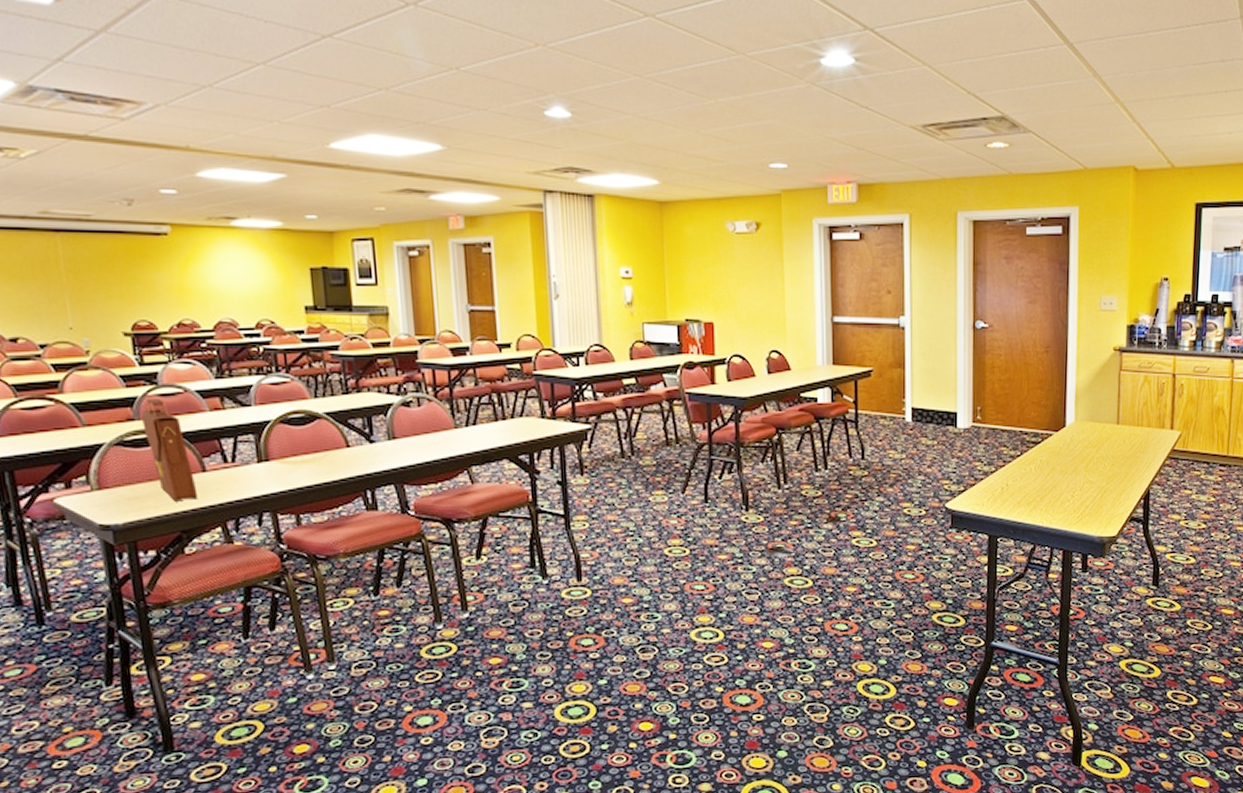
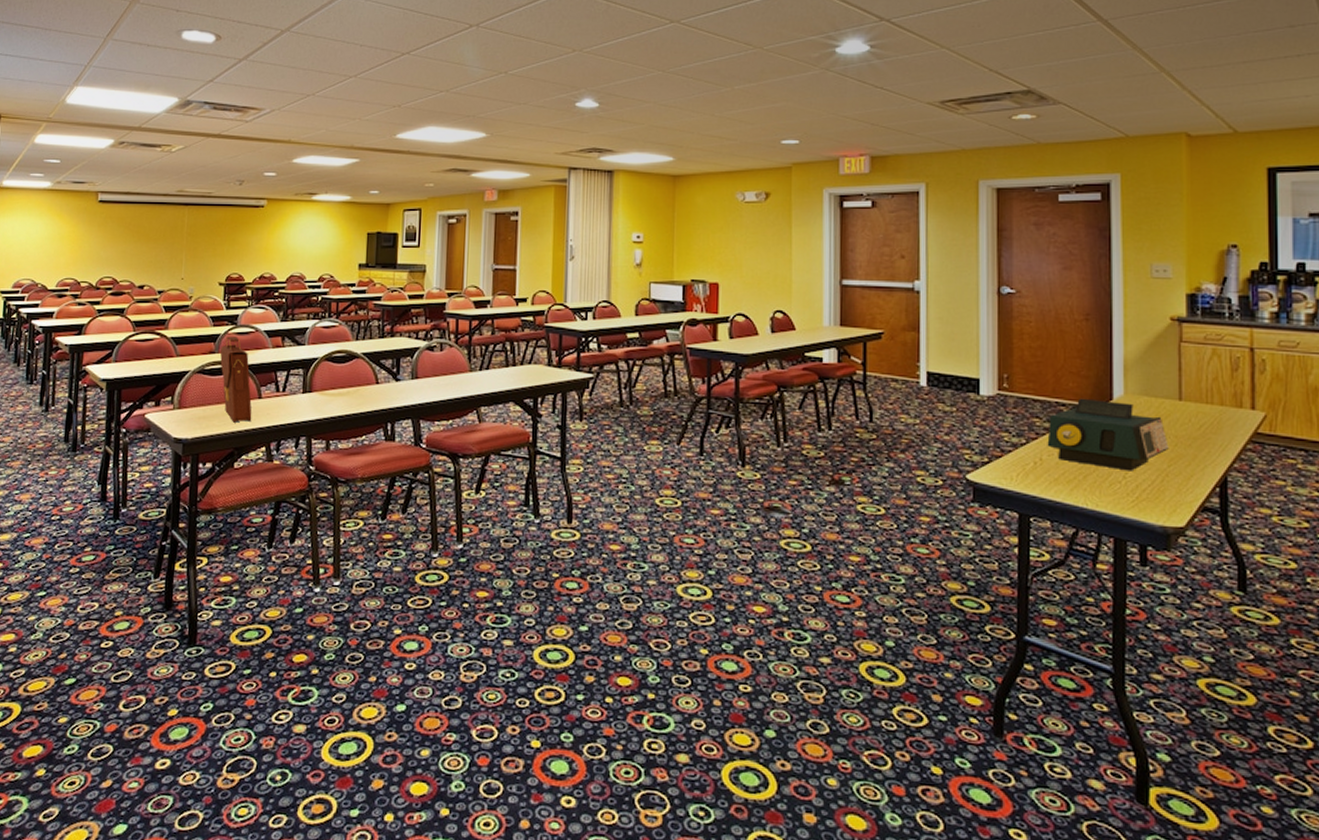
projector: none [1012,426,1108,490] -> present [1047,398,1169,471]

